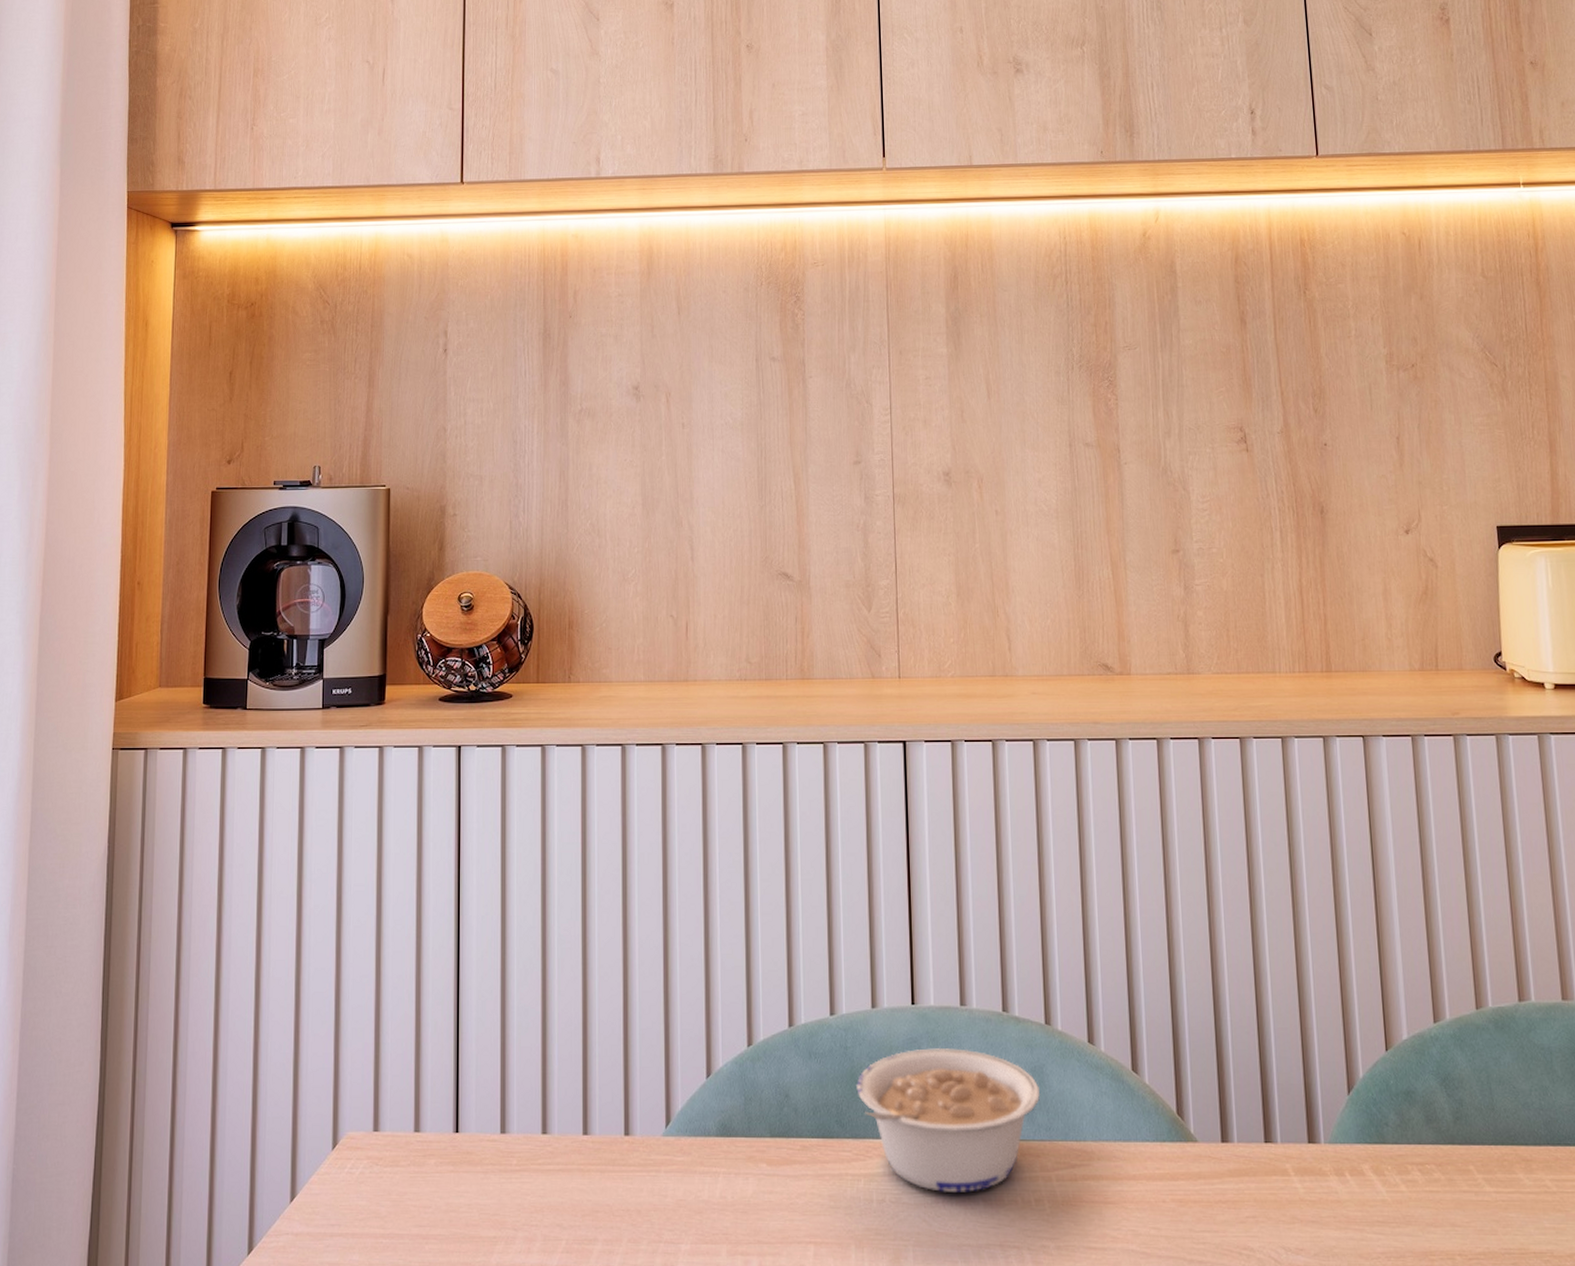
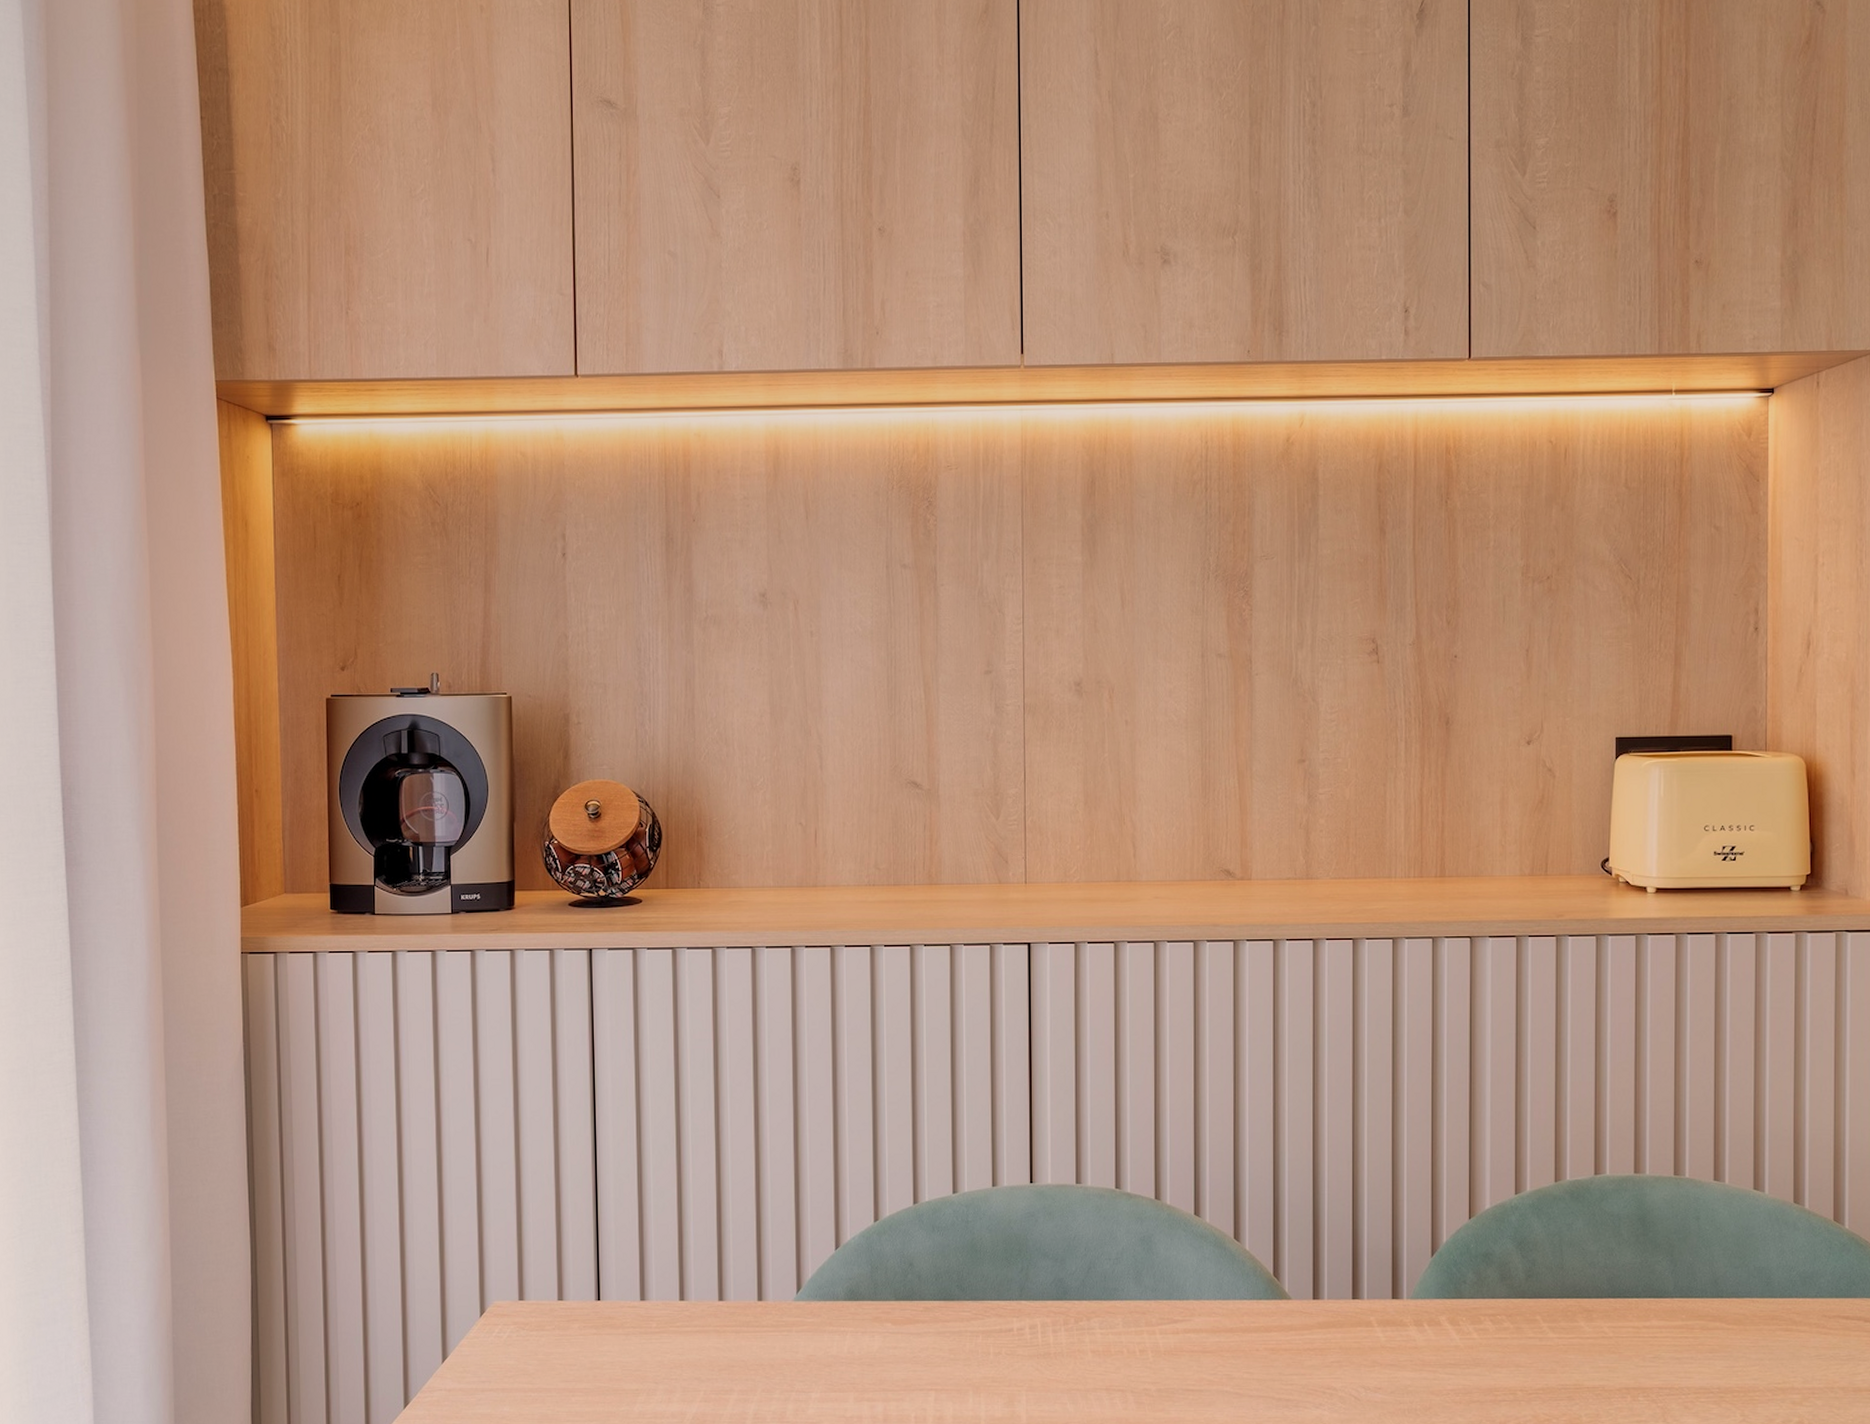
legume: present [856,1047,1041,1192] -> none [976,1220,1148,1345]

